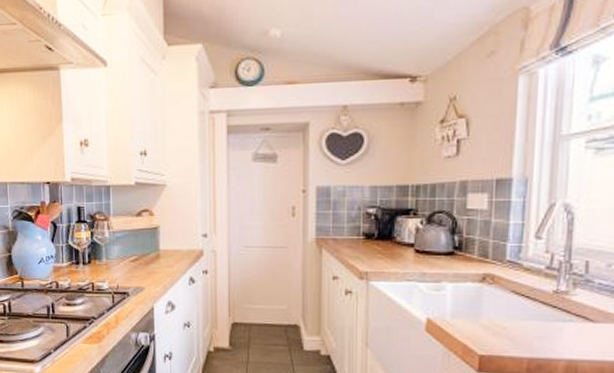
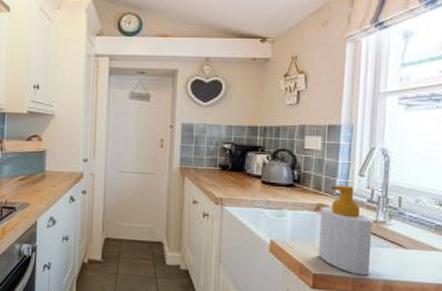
soap bottle: none [485,250,553,356] -> present [318,184,373,276]

